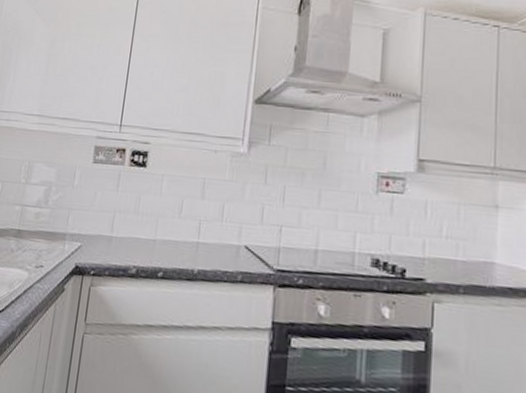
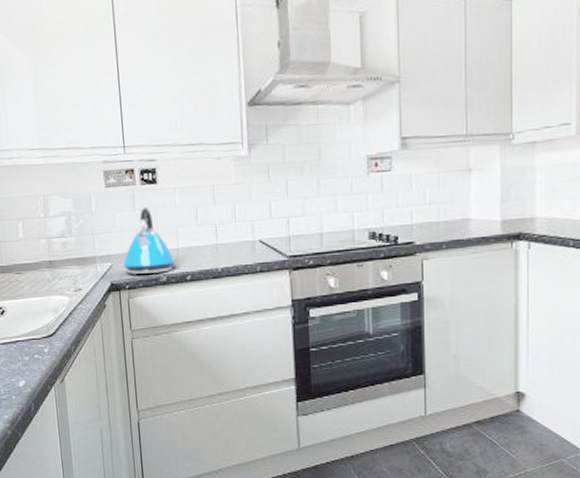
kettle: none [92,190,149,264] -> present [122,208,175,274]

